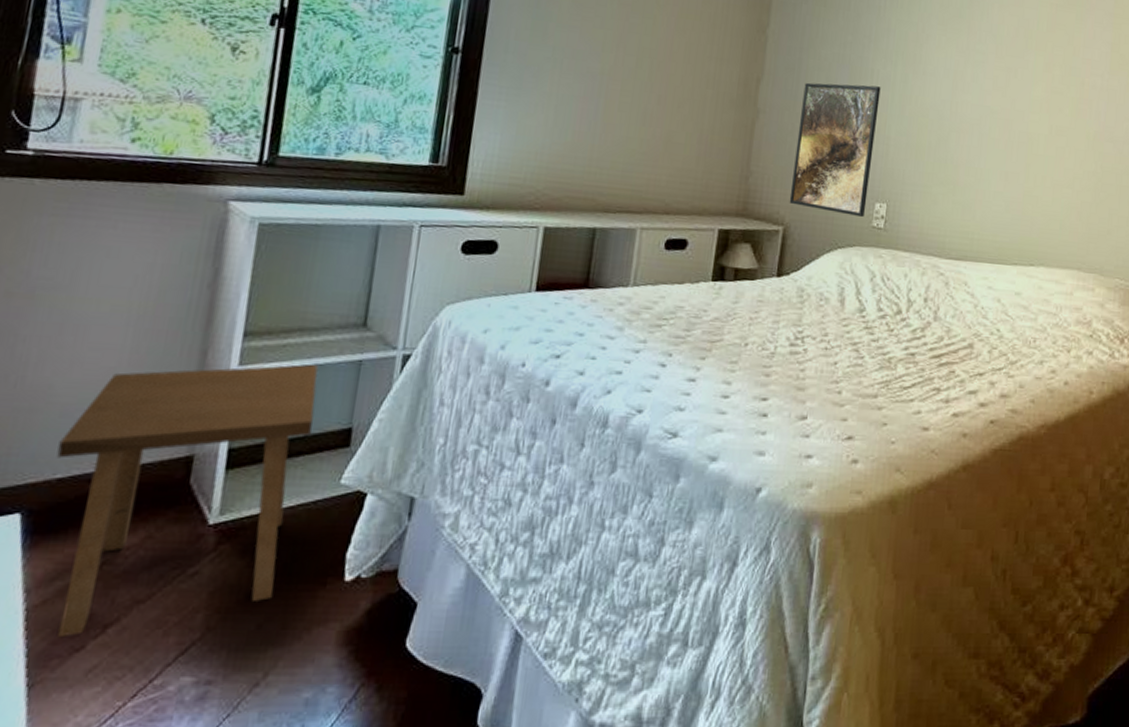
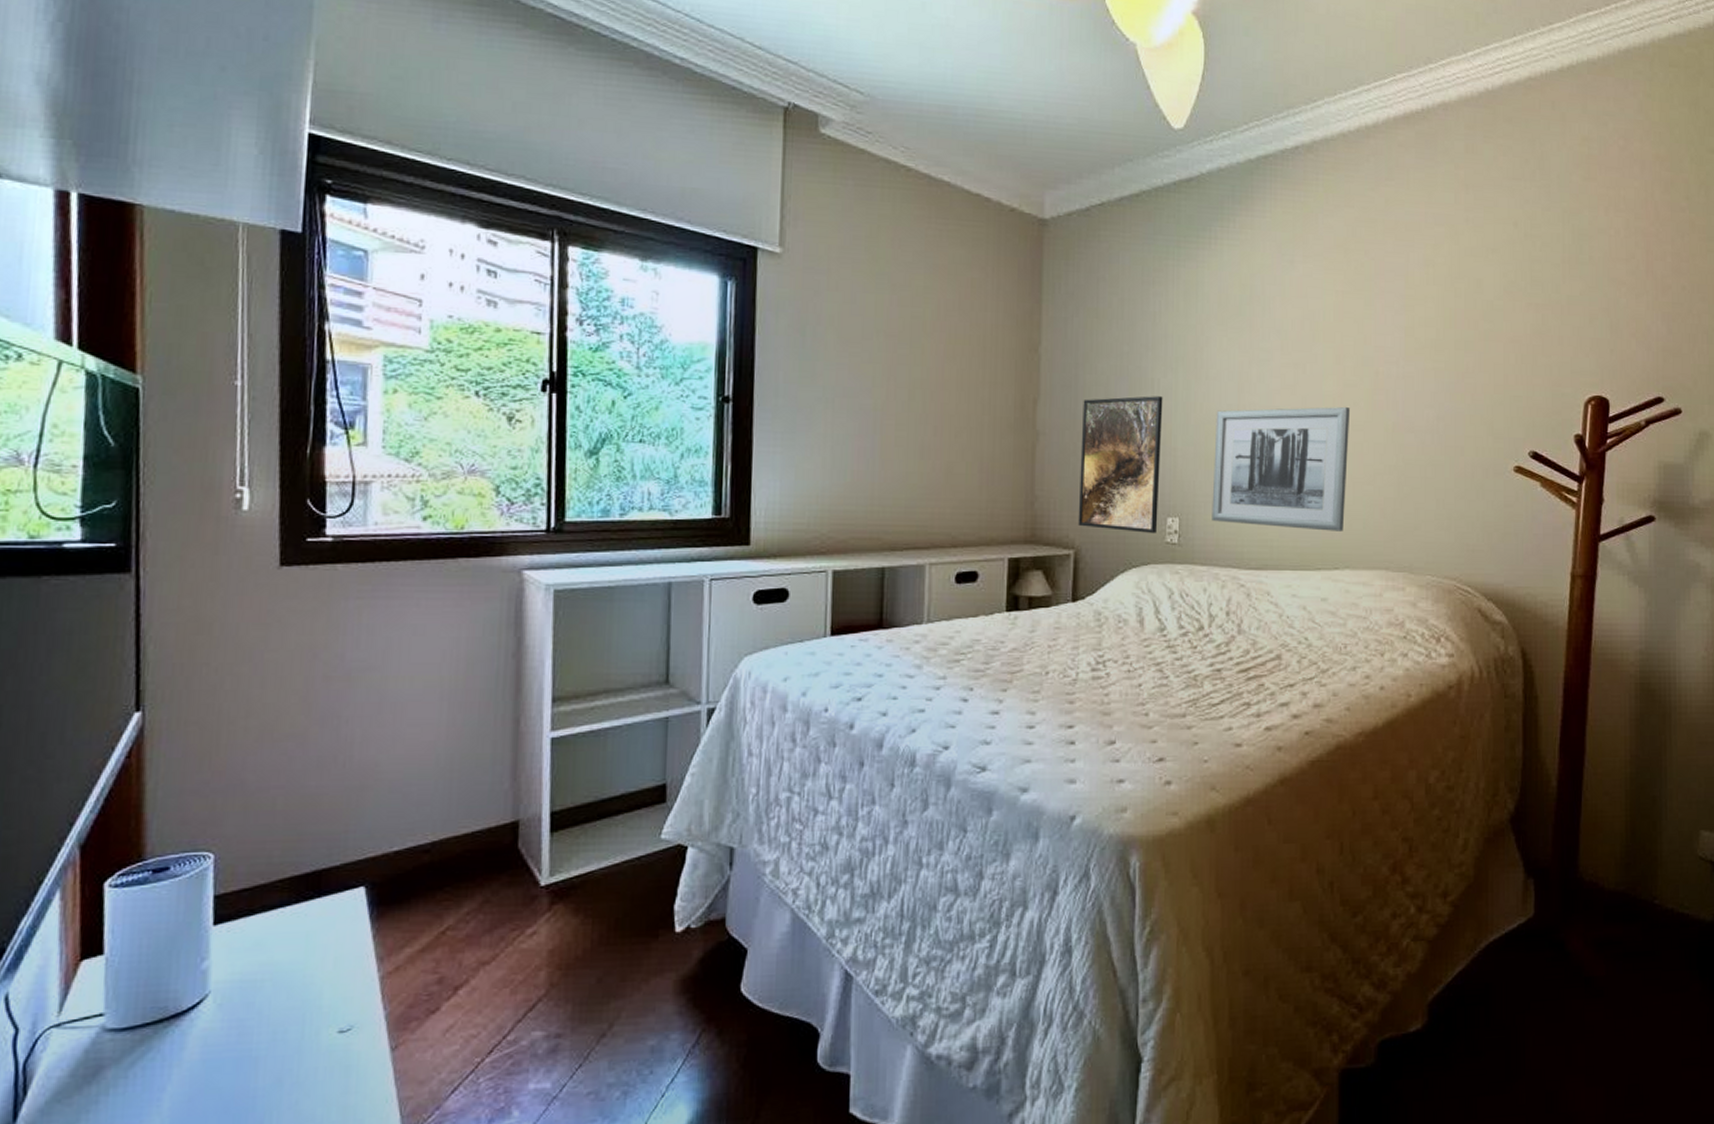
stool: present [56,364,318,638] -> none [391,724,628,1002]
wall art: none [917,105,1056,230] -> present [1212,407,1351,532]

